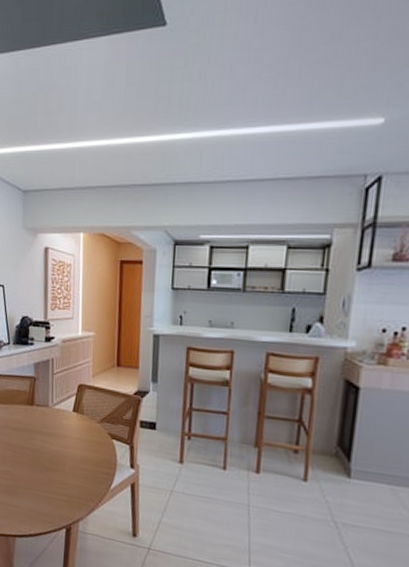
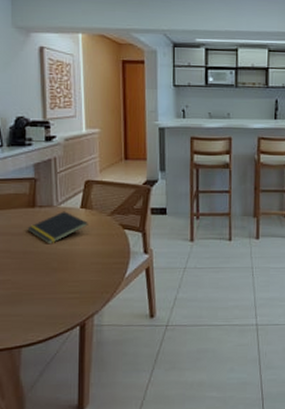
notepad: none [26,412,79,444] -> present [27,211,88,244]

